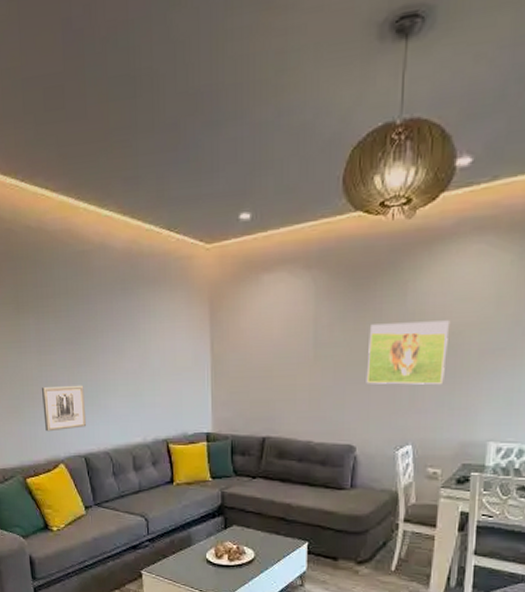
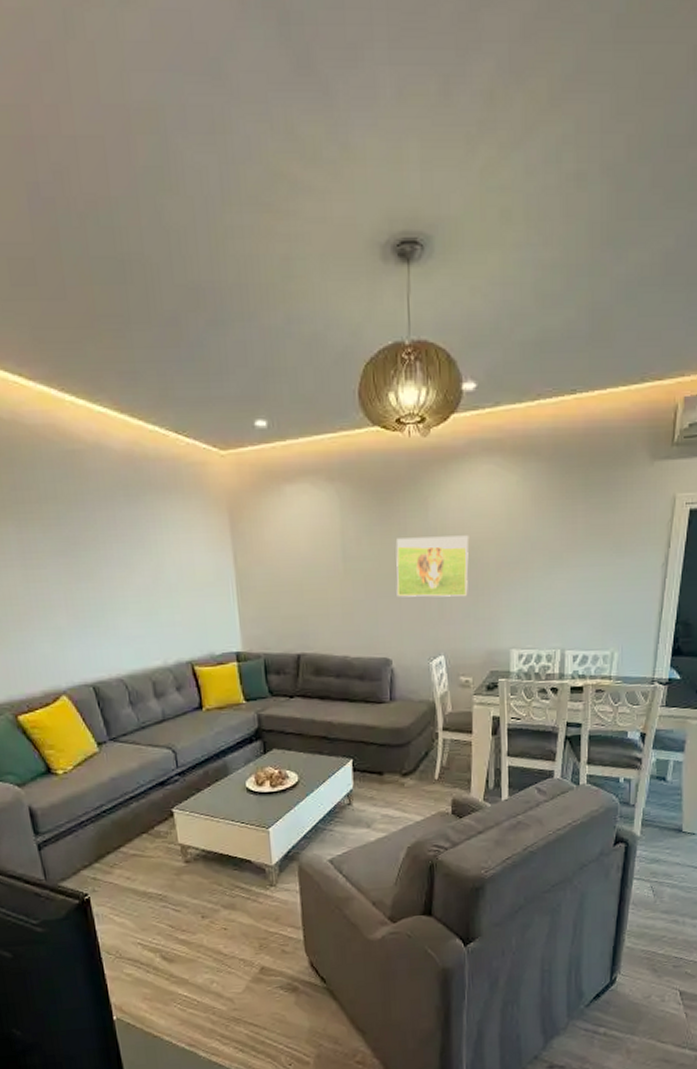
wall art: present [41,385,87,432] -> none [30,603,93,659]

